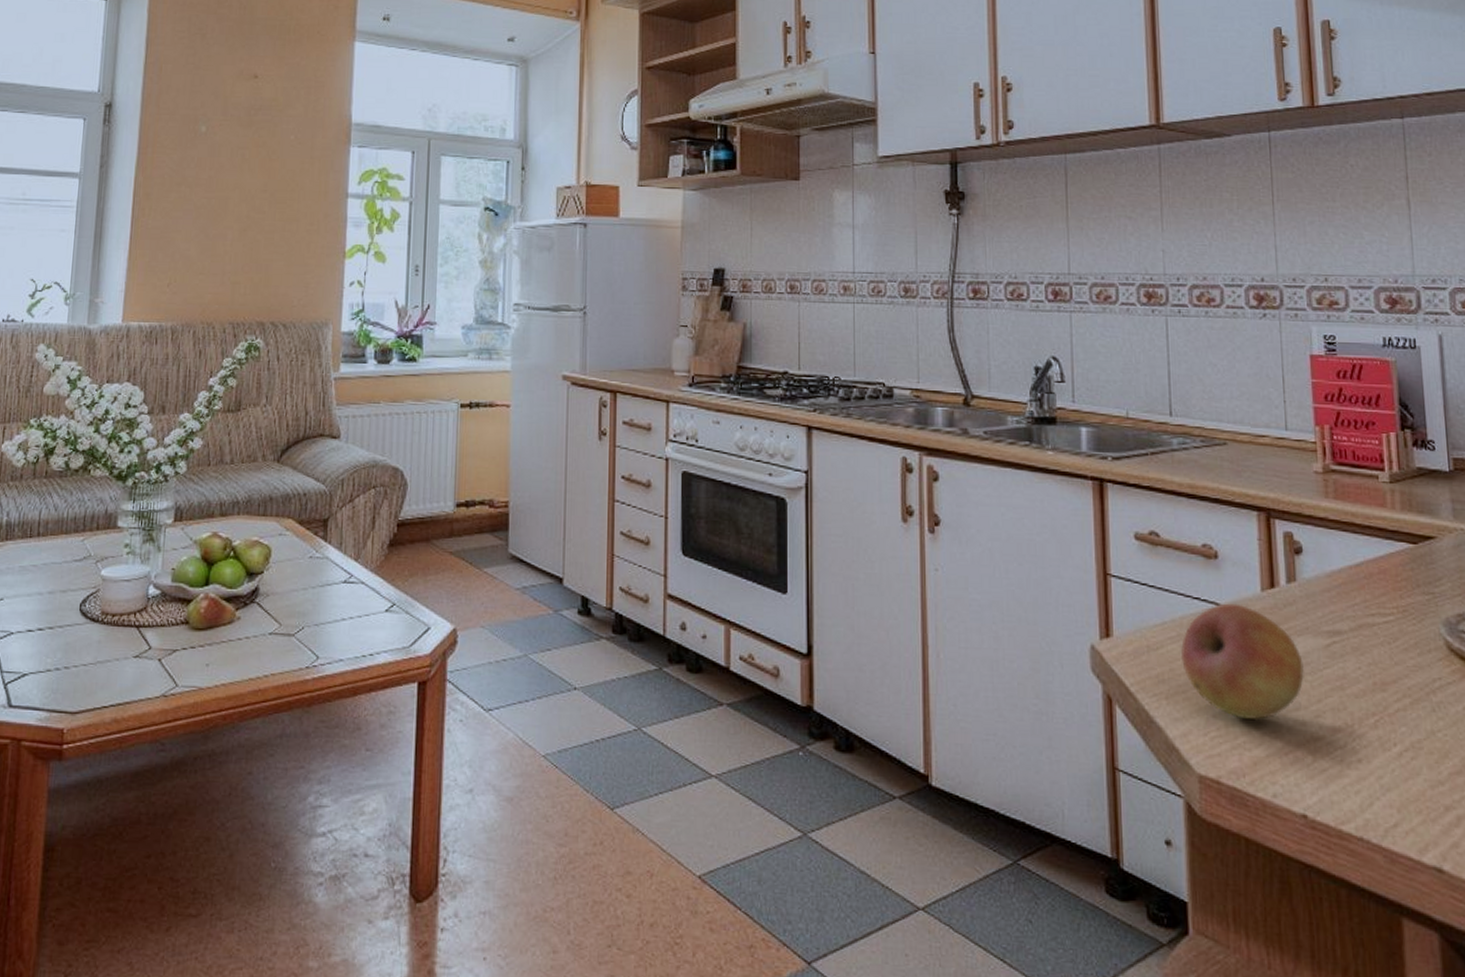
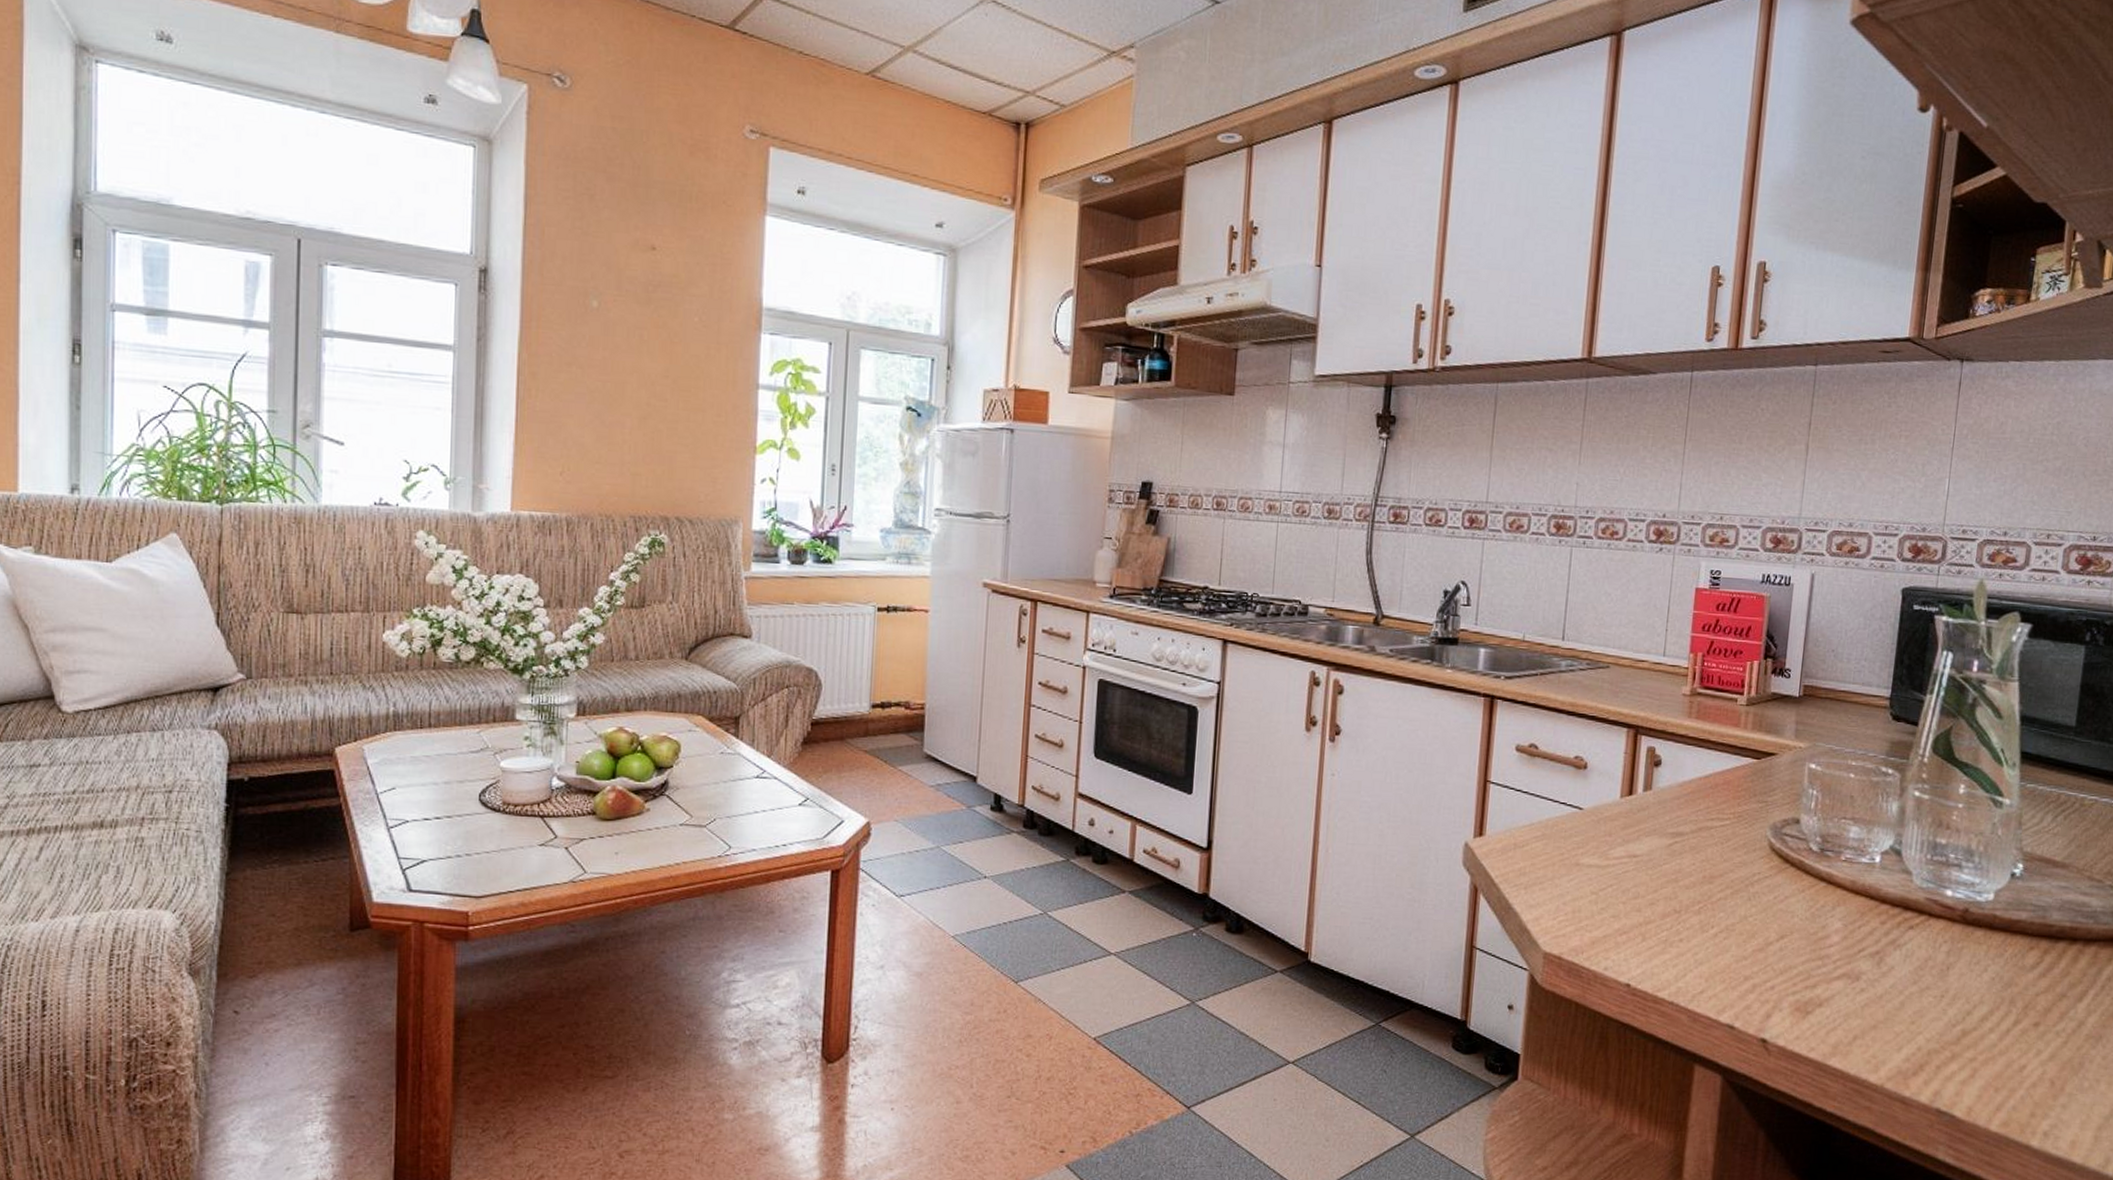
fruit: present [1181,603,1304,721] -> none [1543,808,1647,907]

